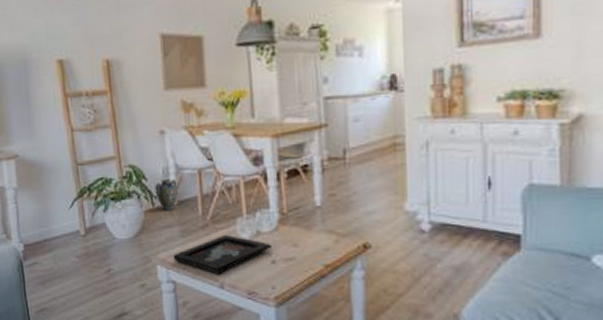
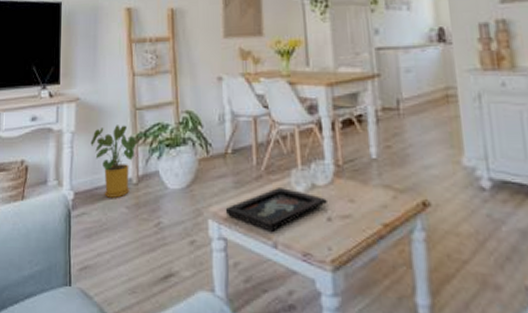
house plant: none [34,180,83,248] -> present [90,125,138,198]
ceramic jug: present [155,178,179,210] -> none [210,125,234,159]

